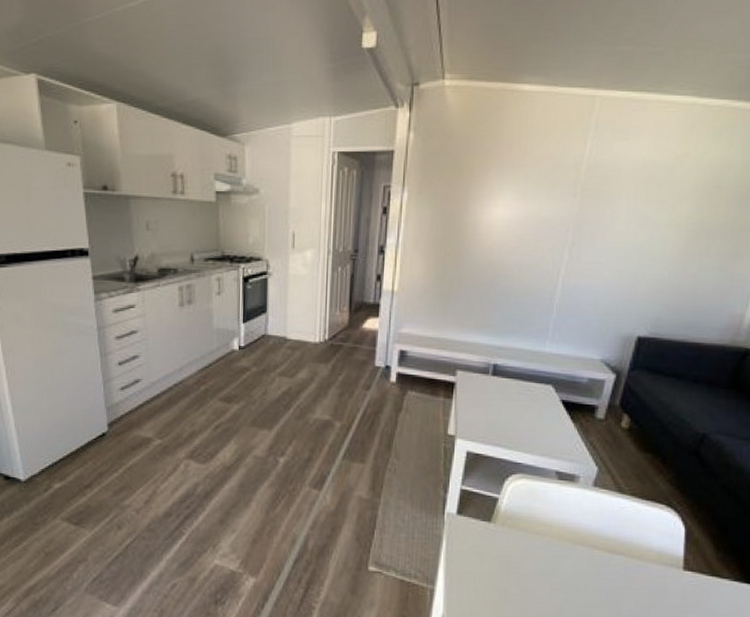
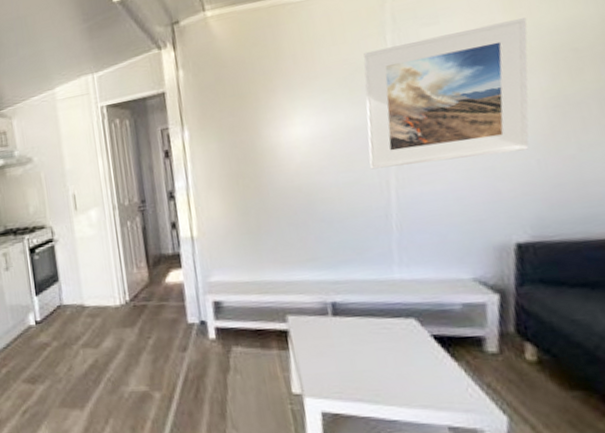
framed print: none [548,151,693,263] -> present [363,18,529,170]

